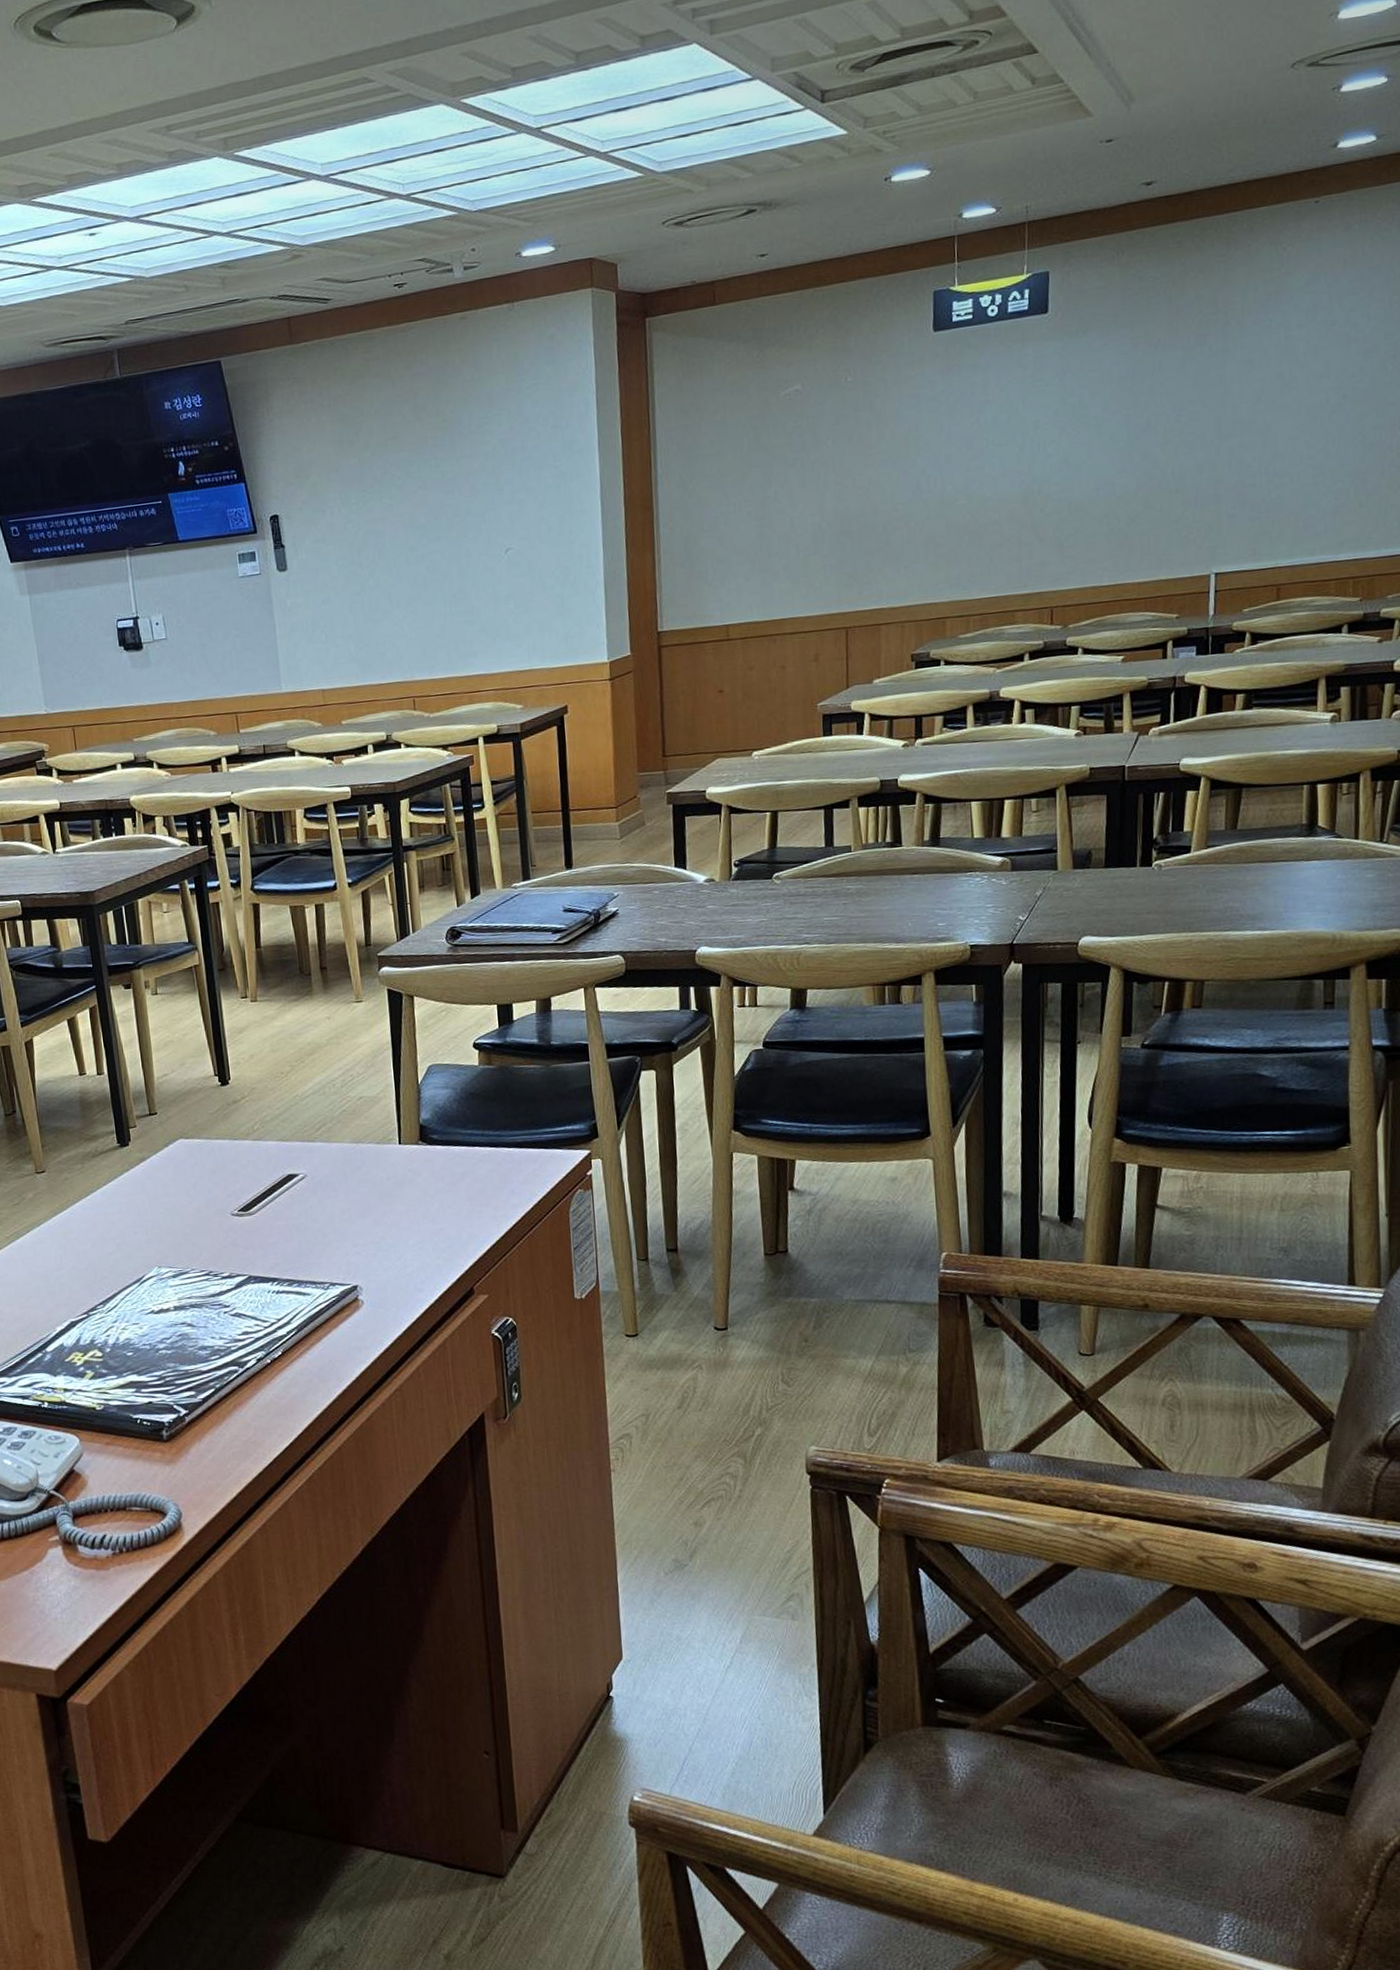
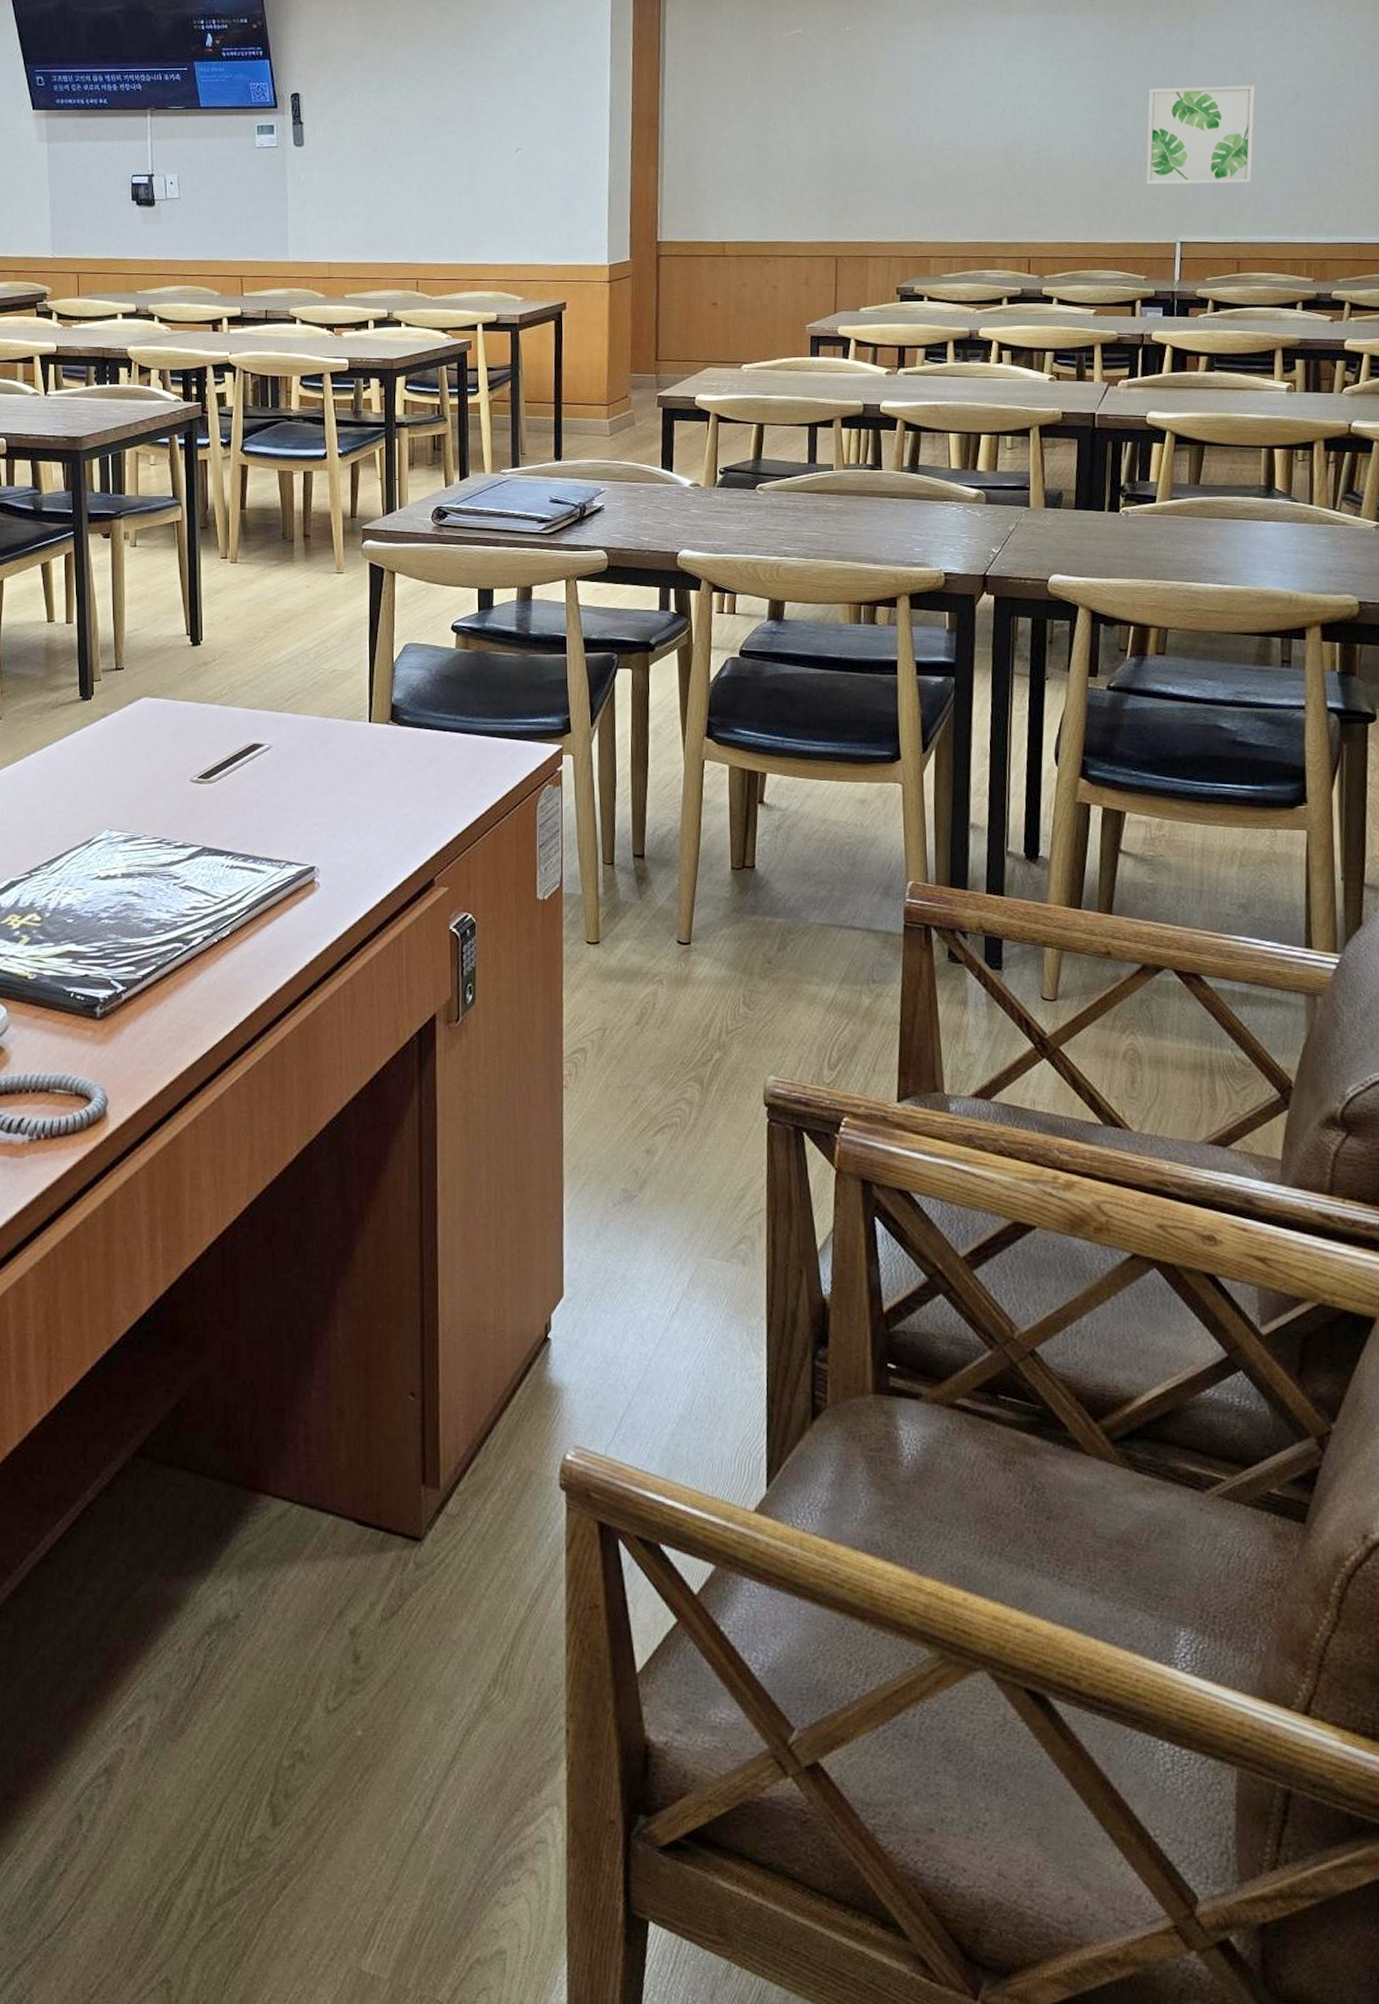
wall art: none [1177,390,1297,515] -> present [1146,84,1256,185]

